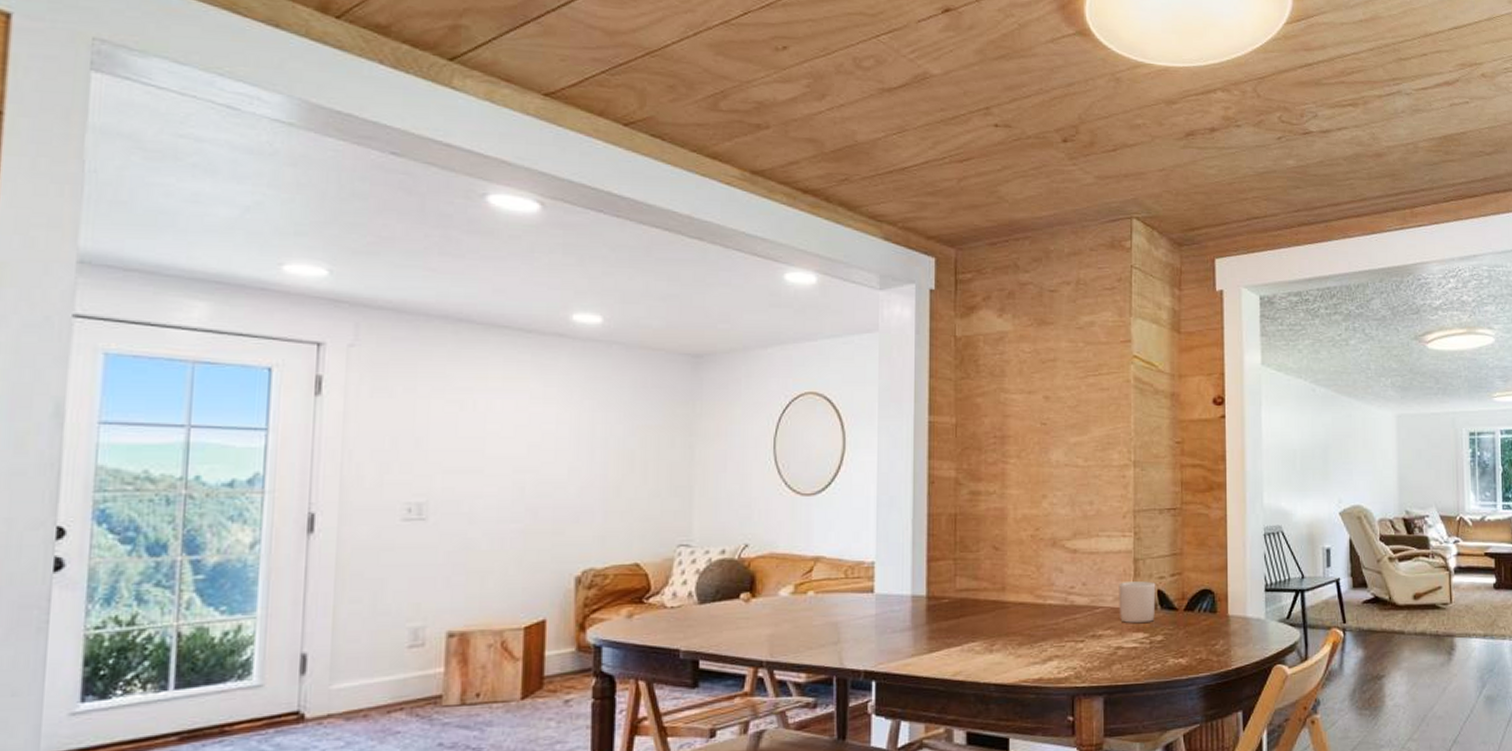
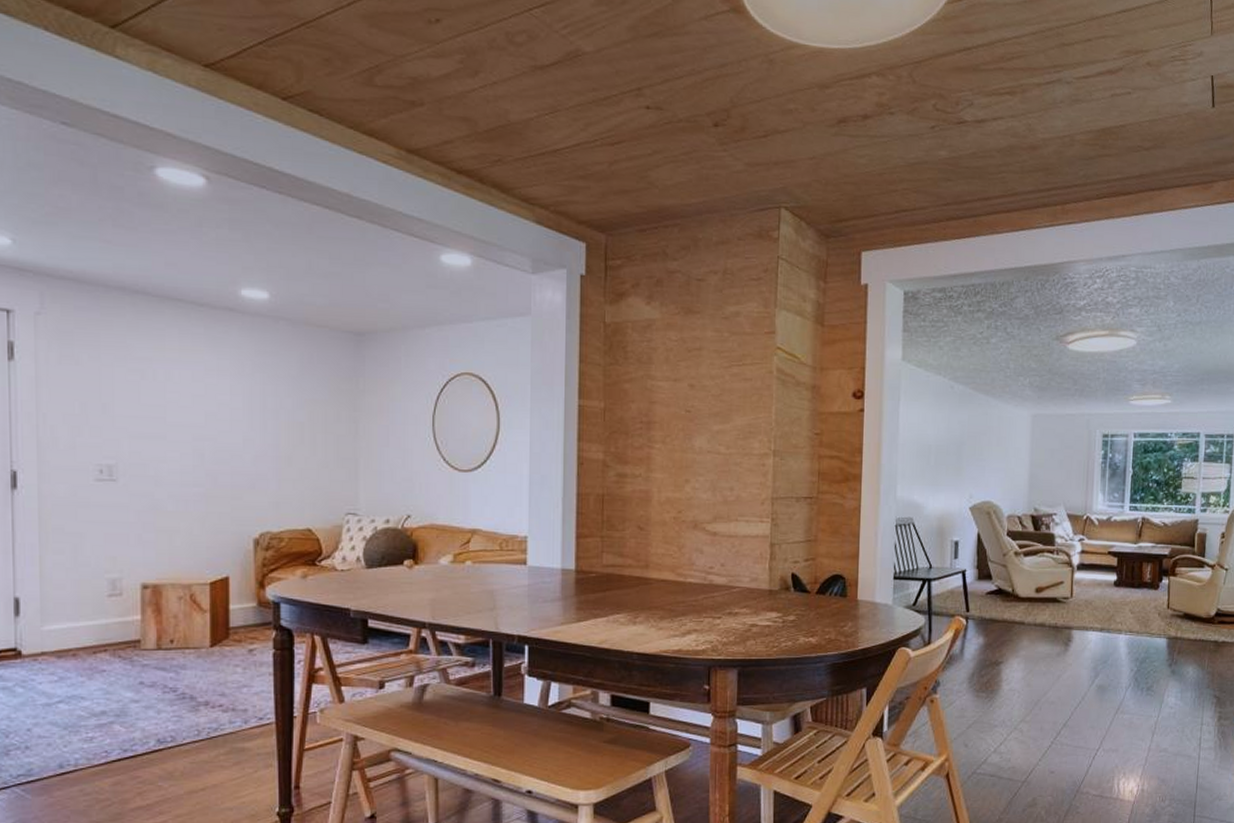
mug: present [1118,581,1156,624] -> none [754,564,790,604]

